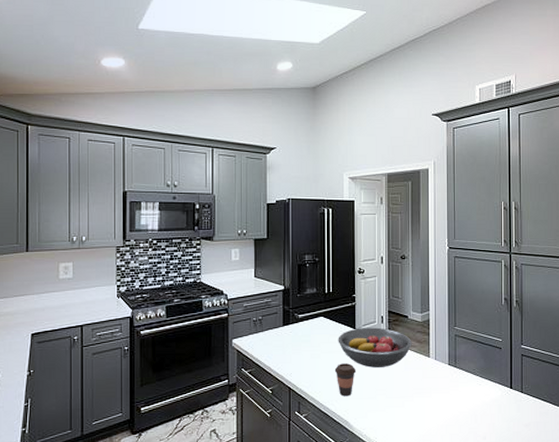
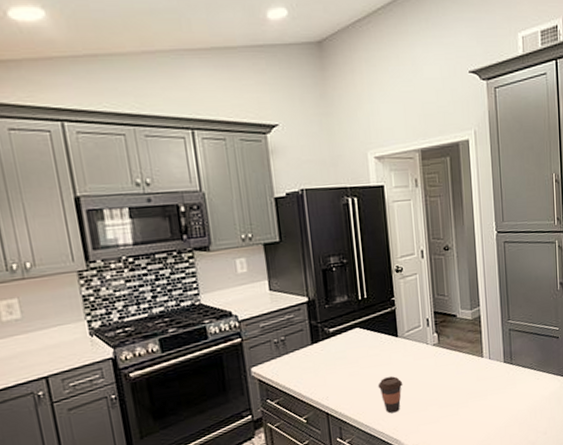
fruit bowl: present [338,327,412,368] -> none [378,332,463,378]

